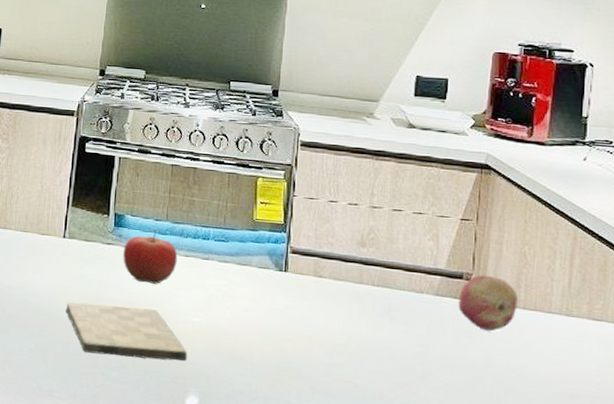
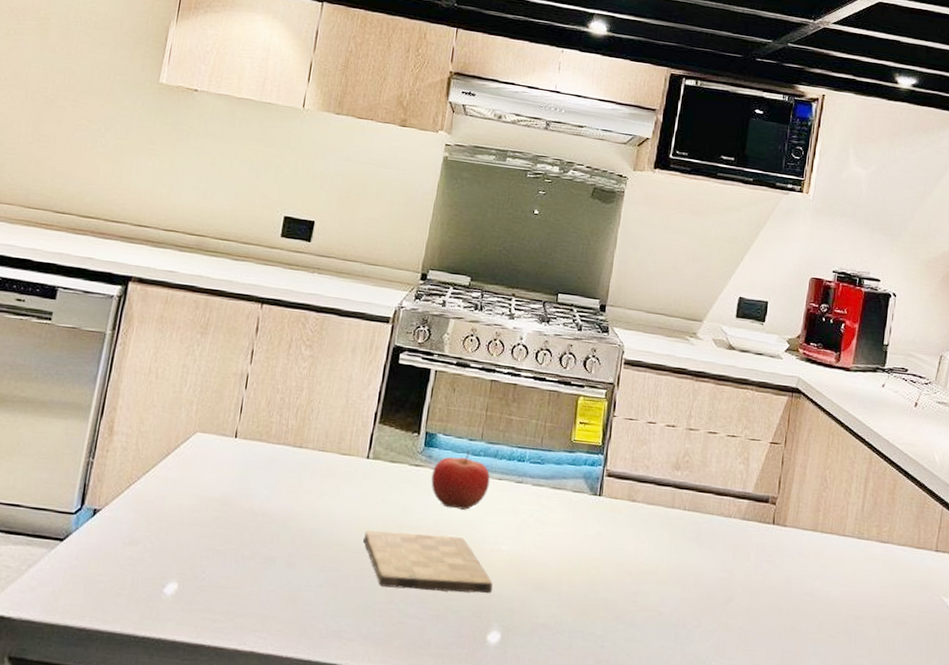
fruit: present [458,275,518,332] -> none [762,498,817,556]

